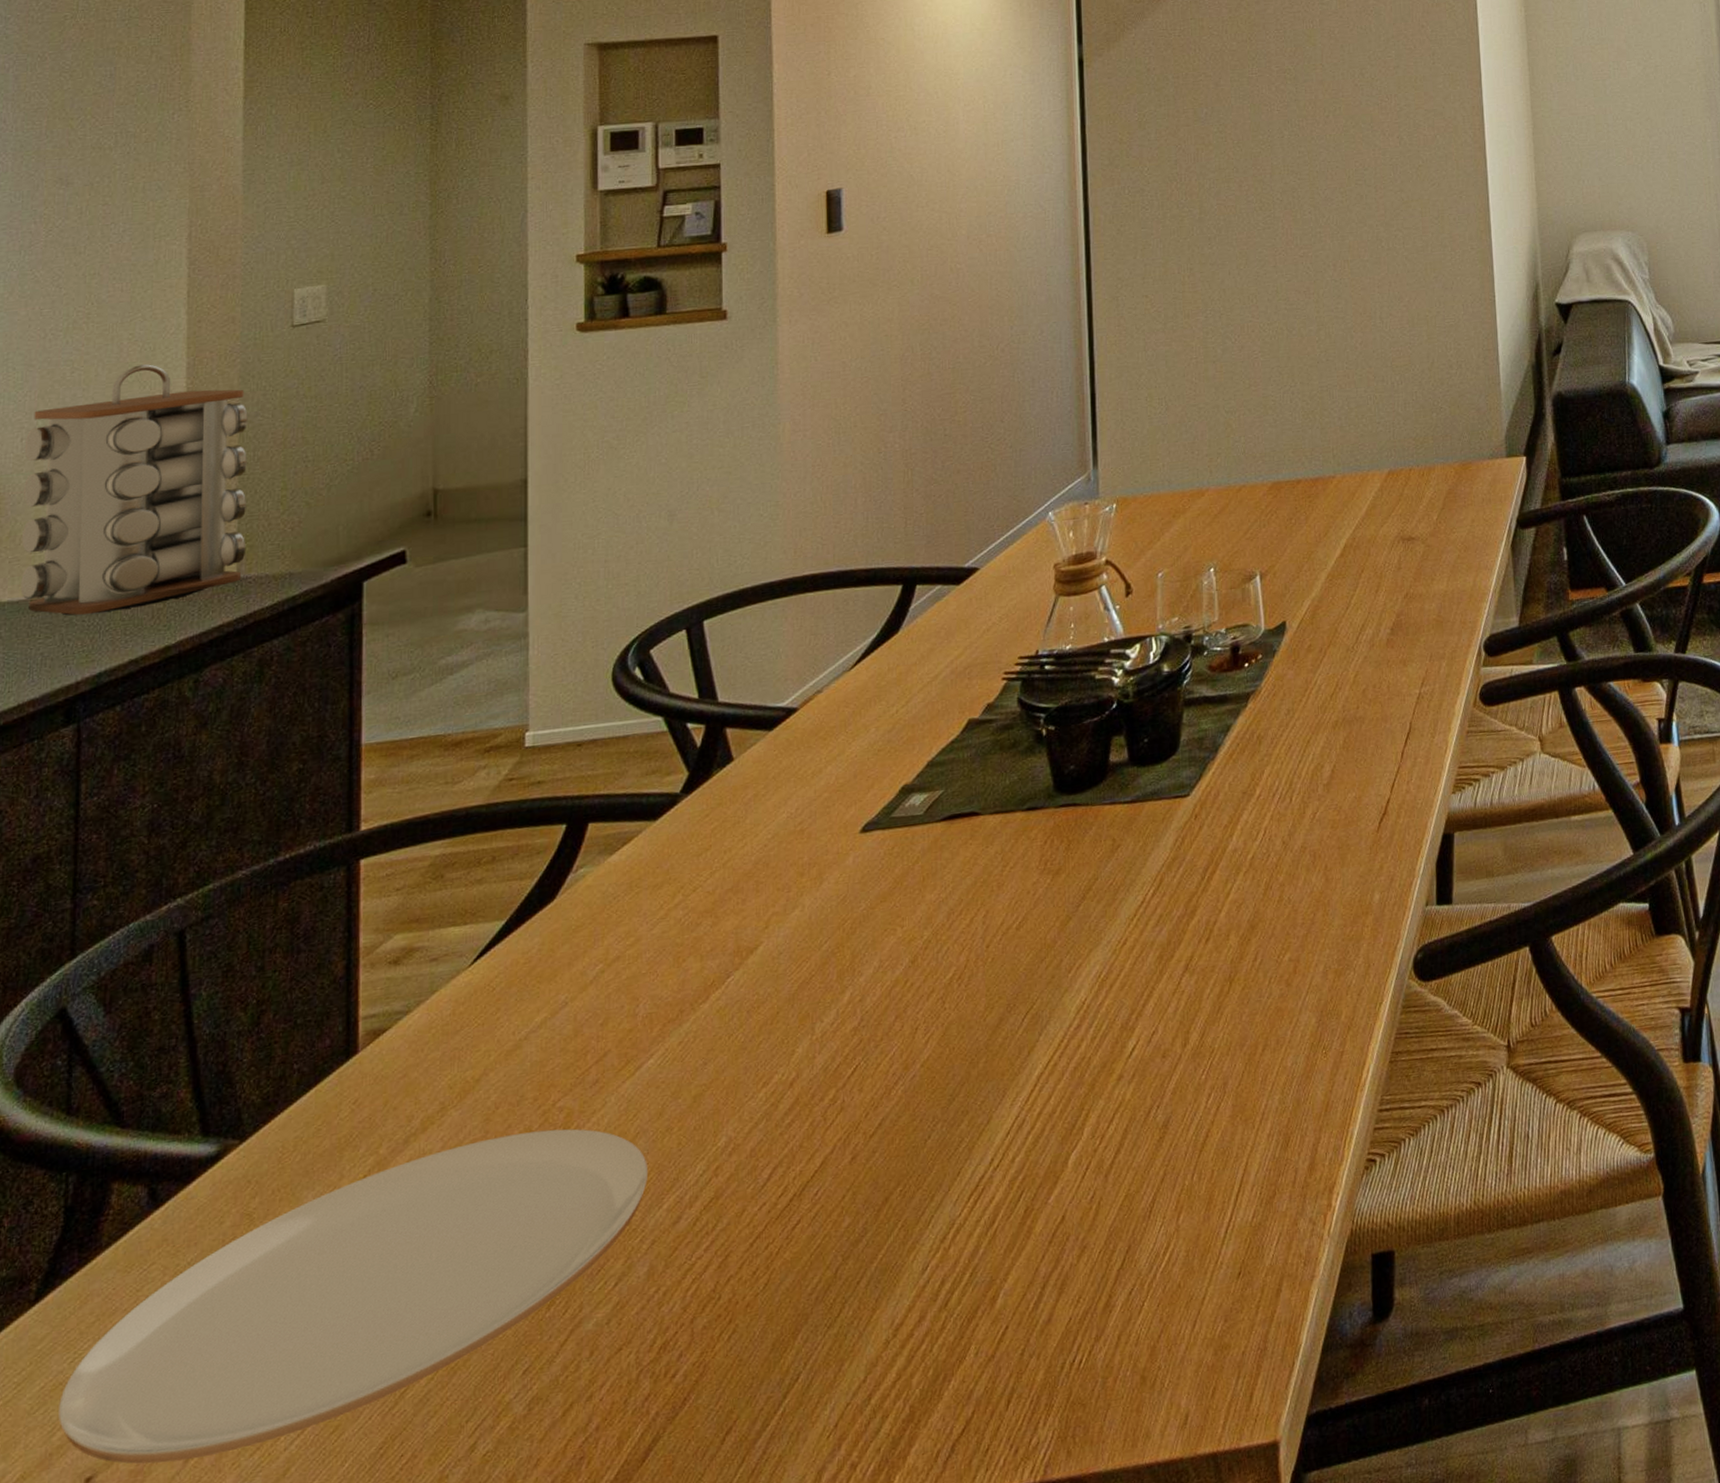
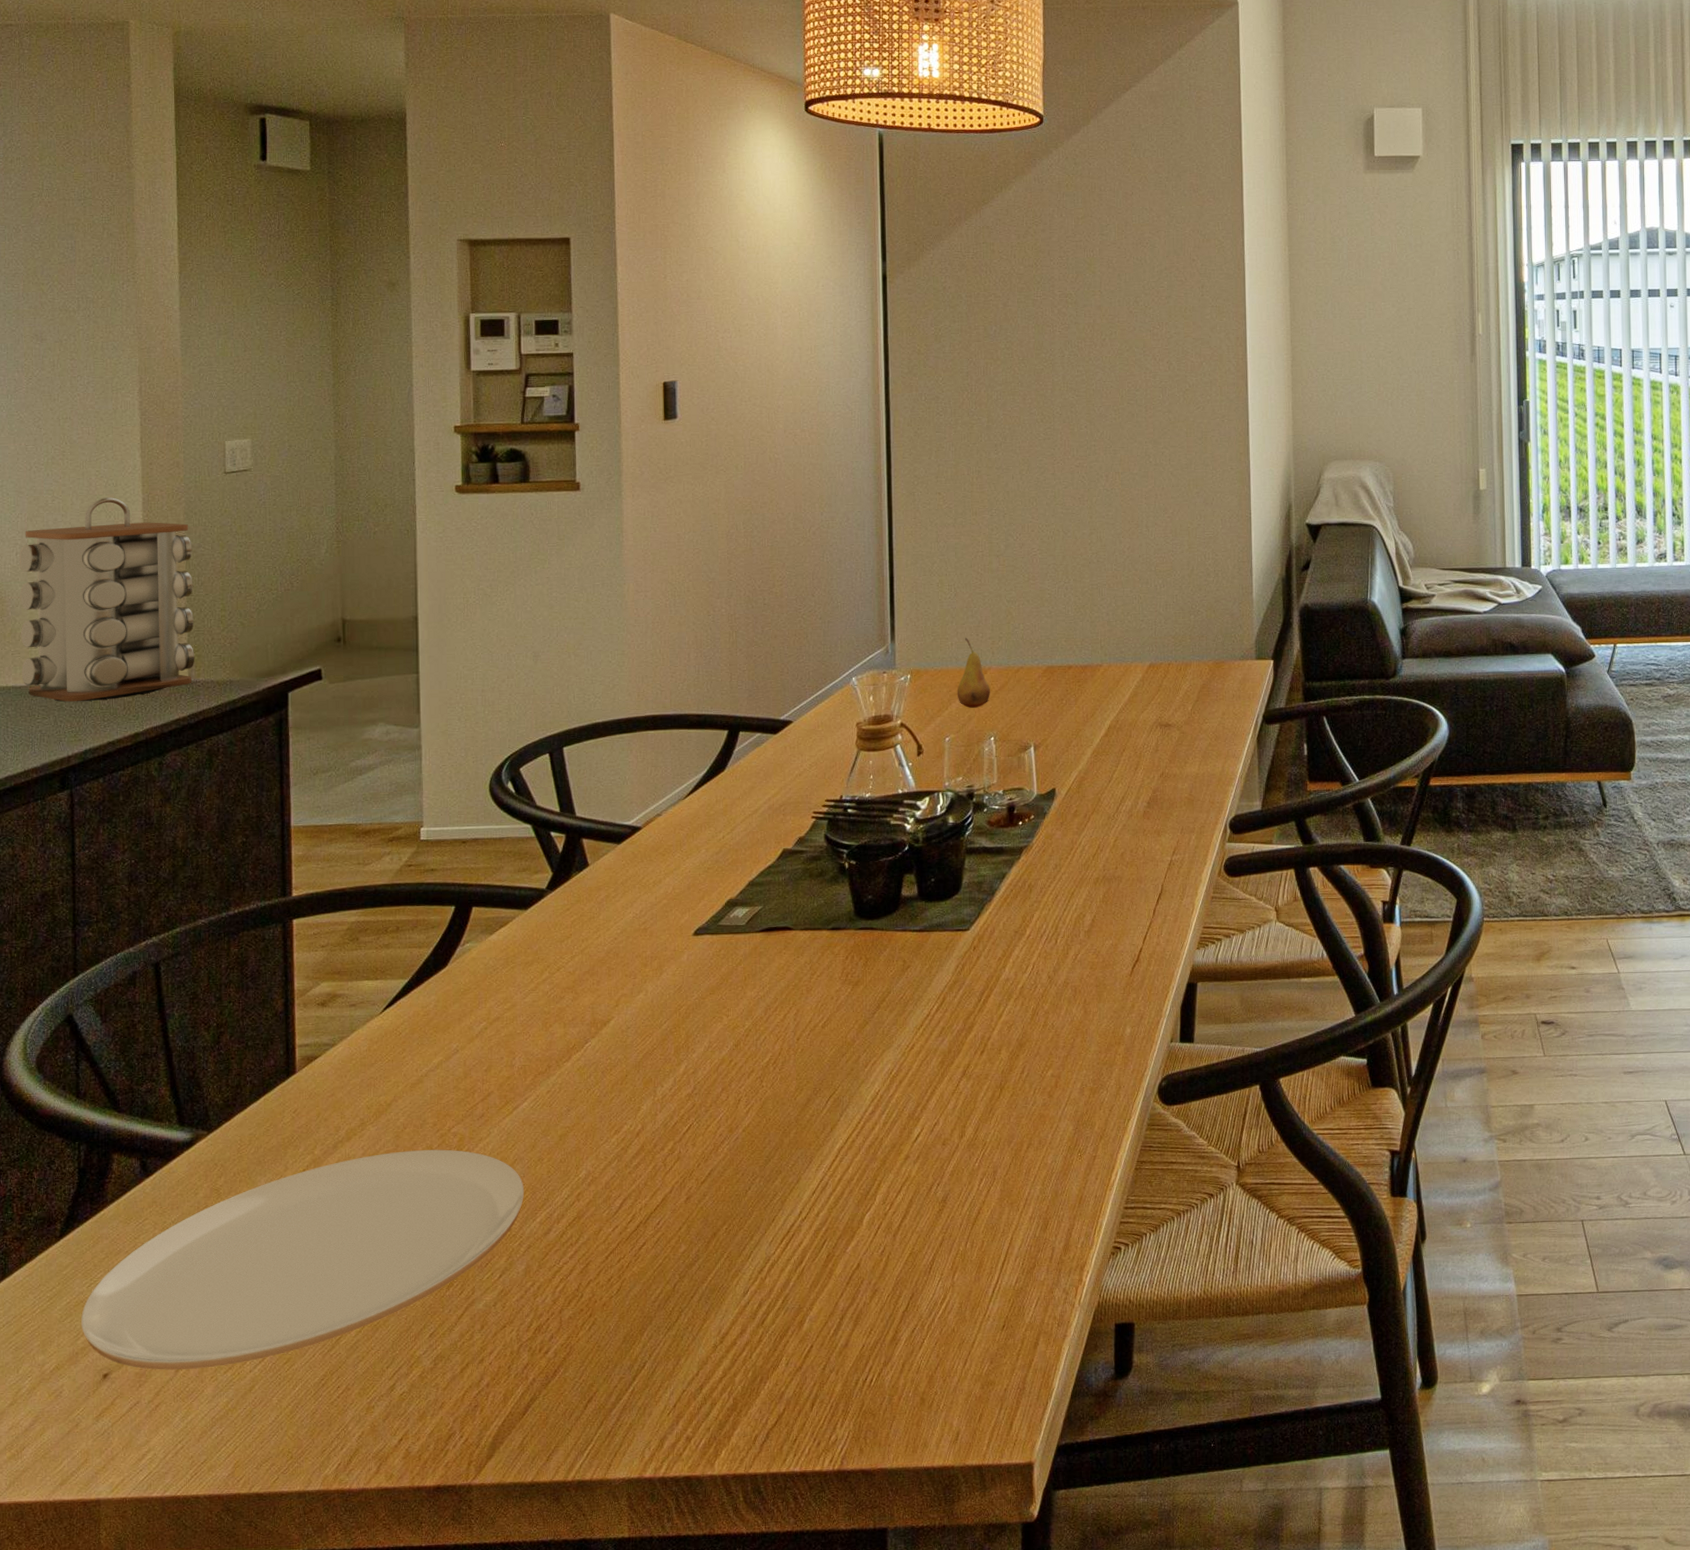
fruit: none [1170,456,1209,538] -> present [957,637,990,709]

